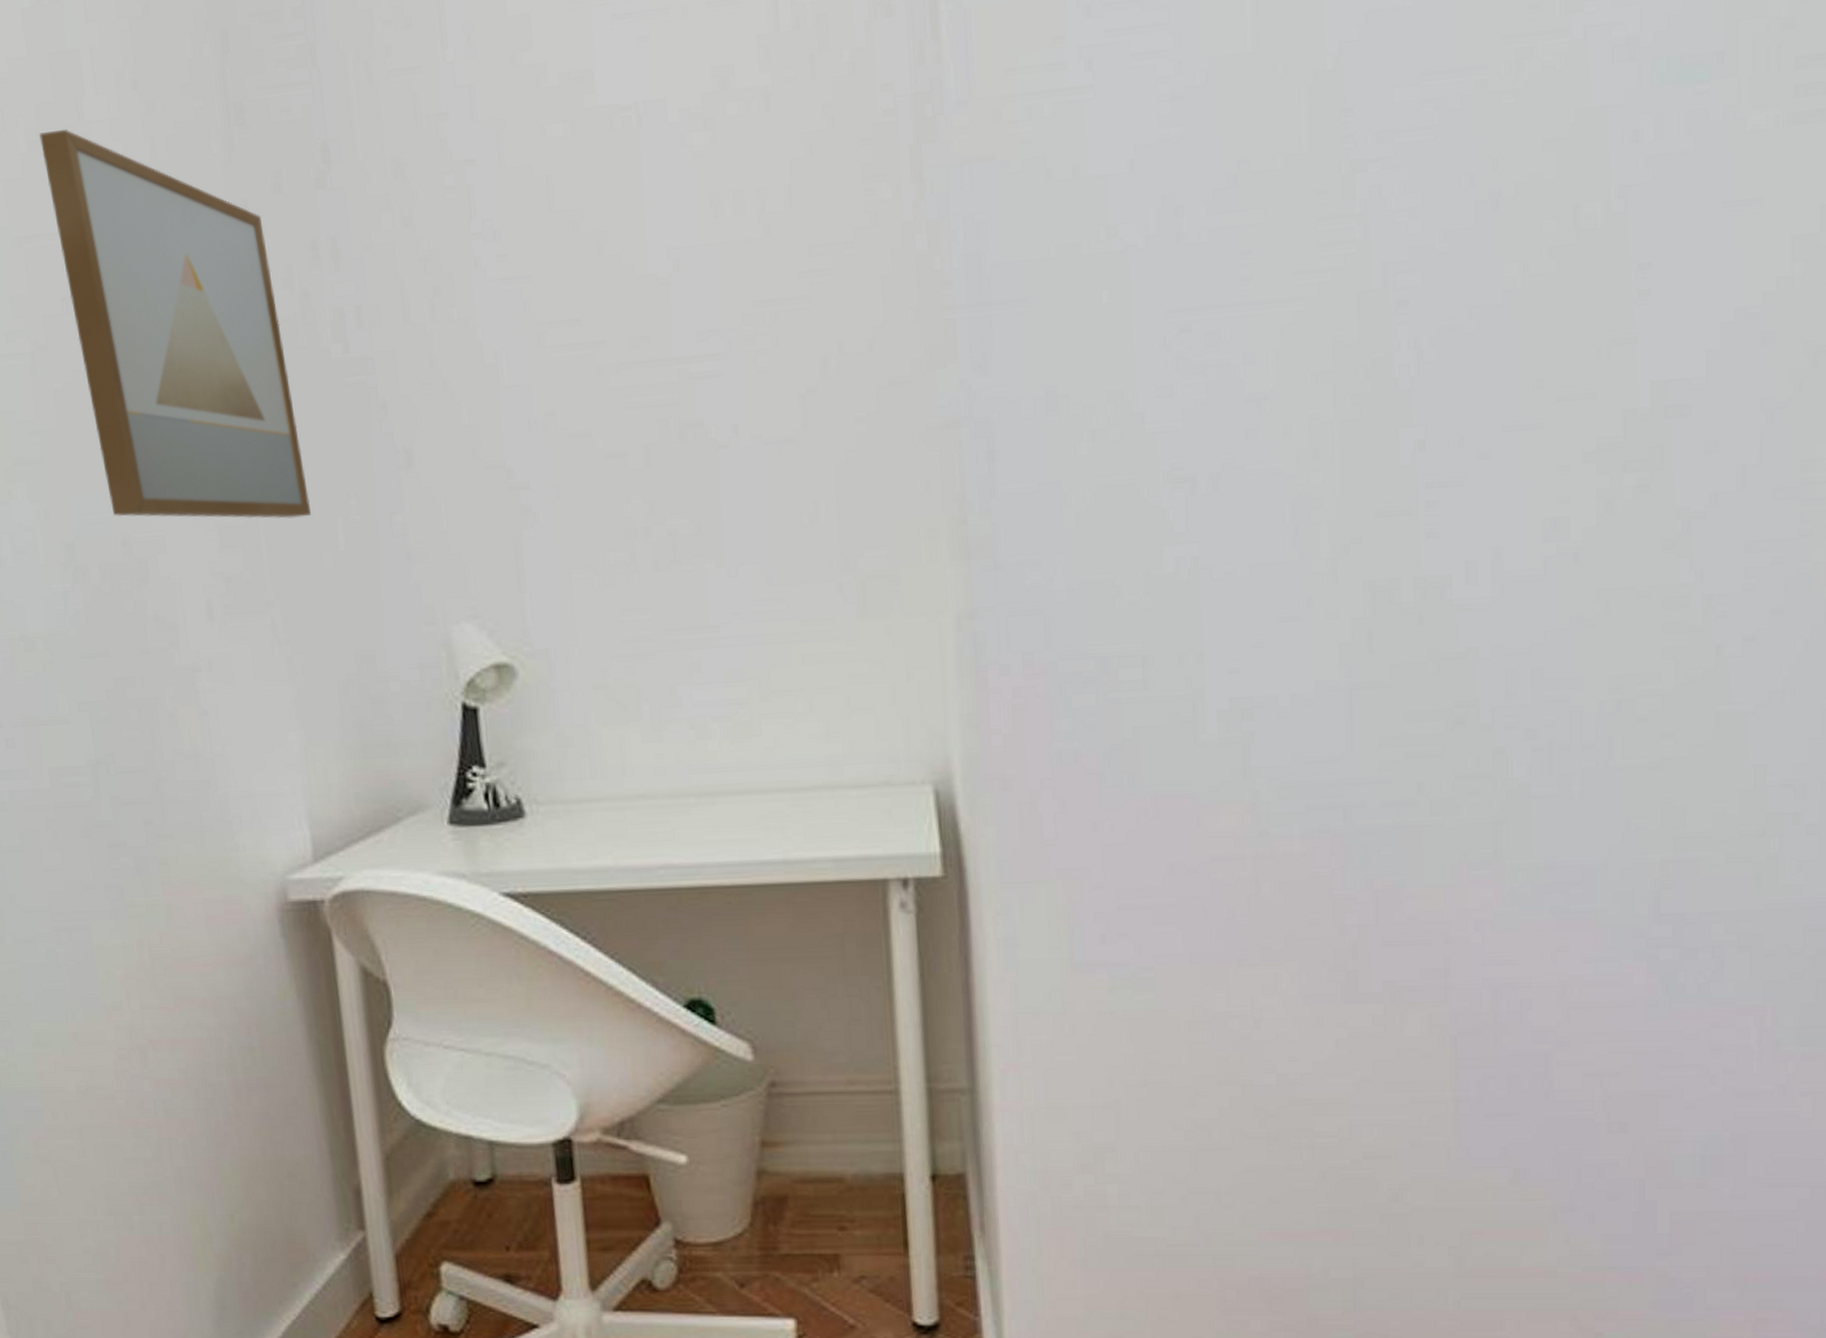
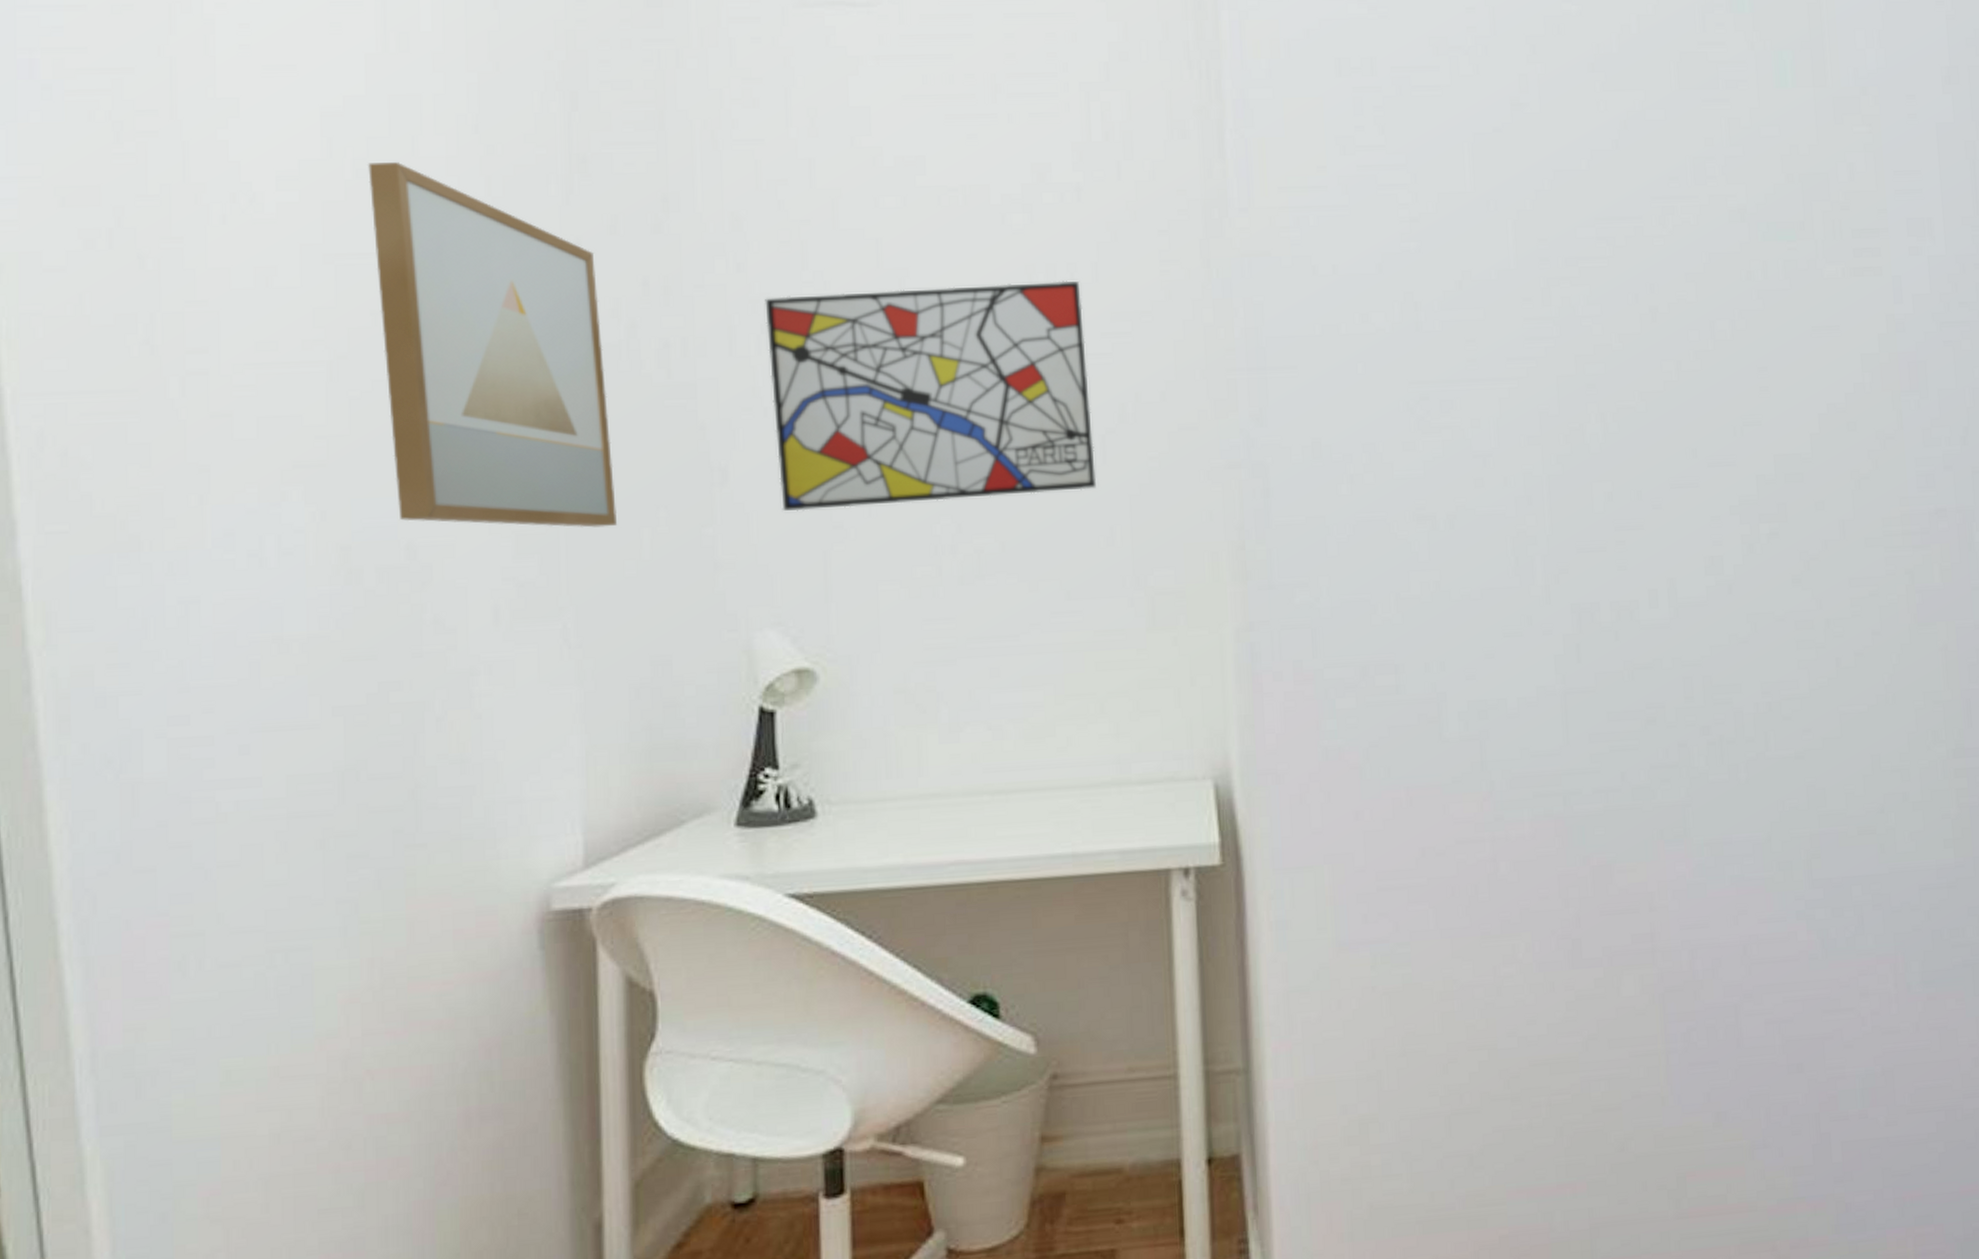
wall art: none [435,210,797,495] -> present [765,280,1096,511]

